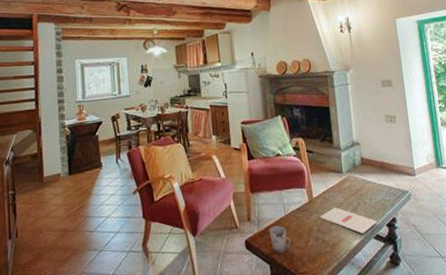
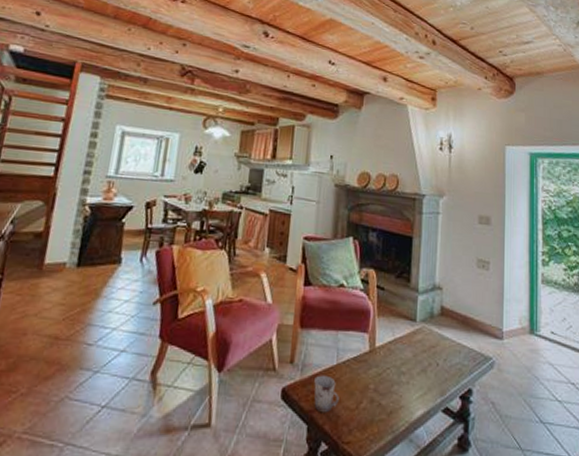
magazine: present [319,207,378,234] -> none [379,364,450,404]

